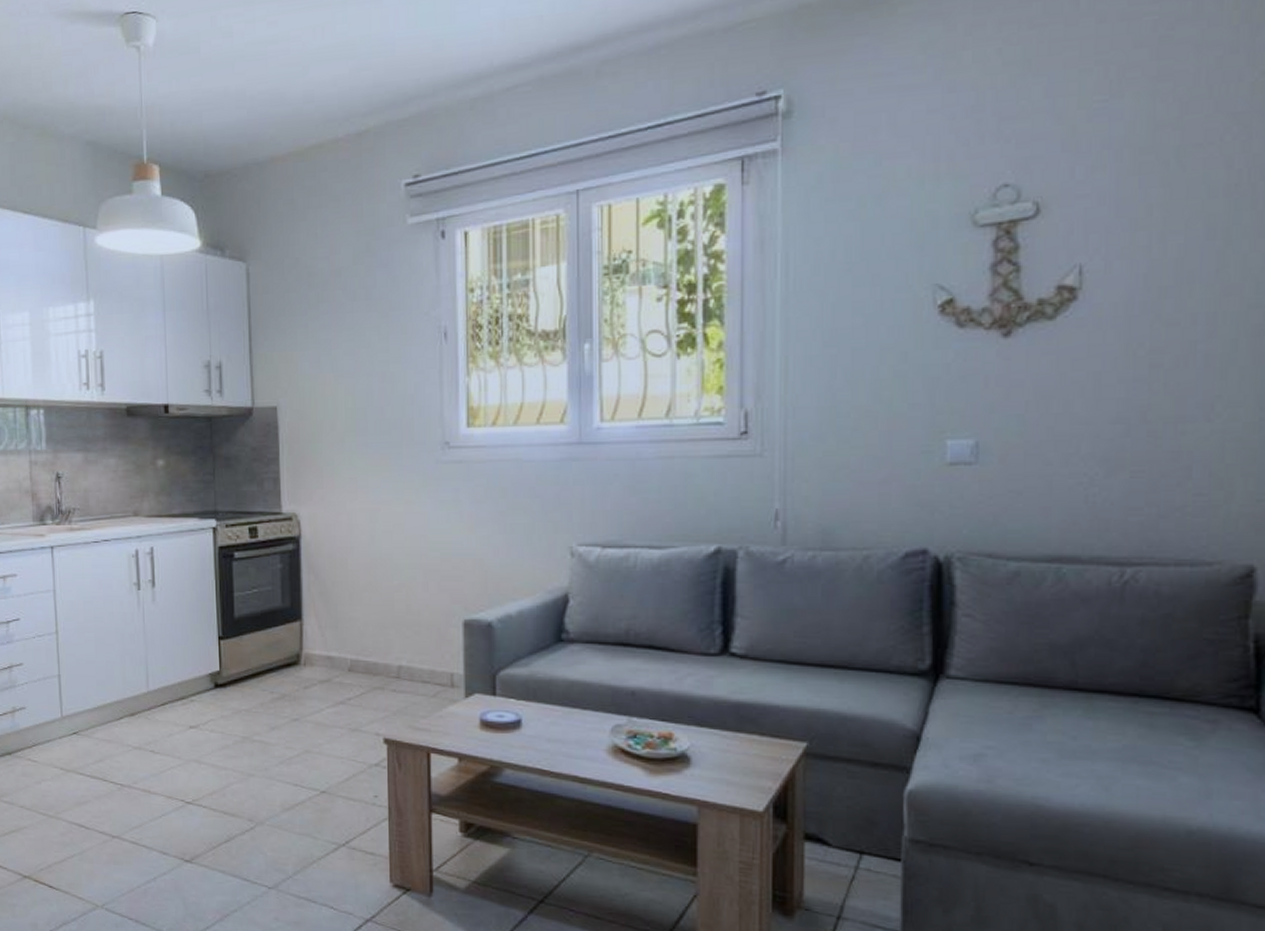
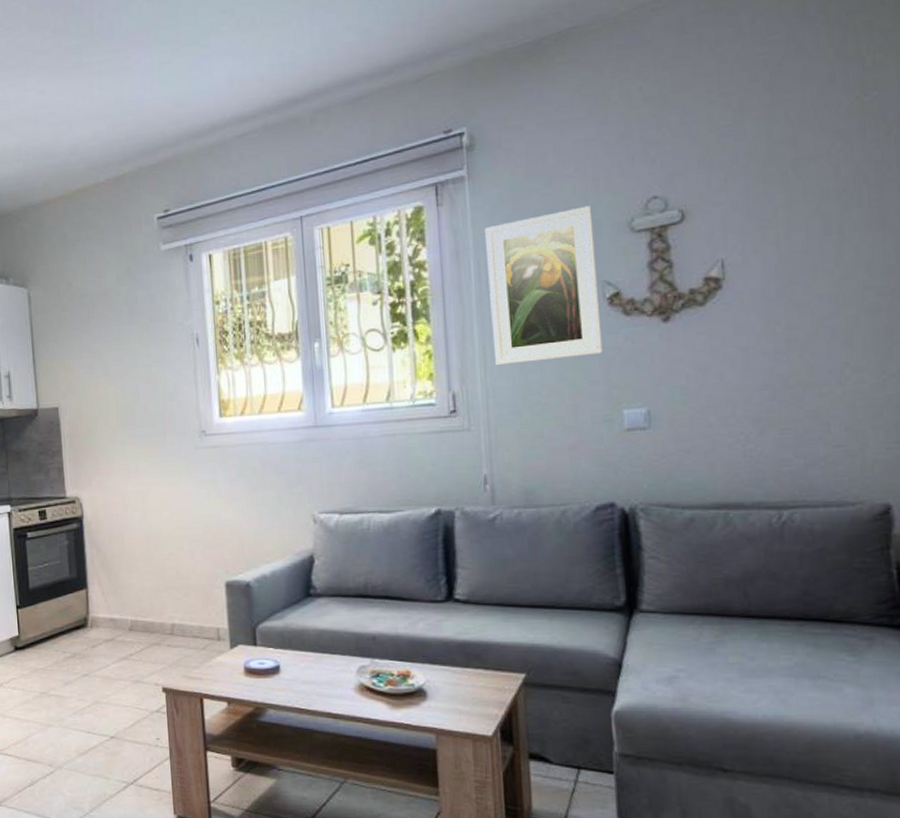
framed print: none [796,192,929,381] -> present [484,206,603,366]

